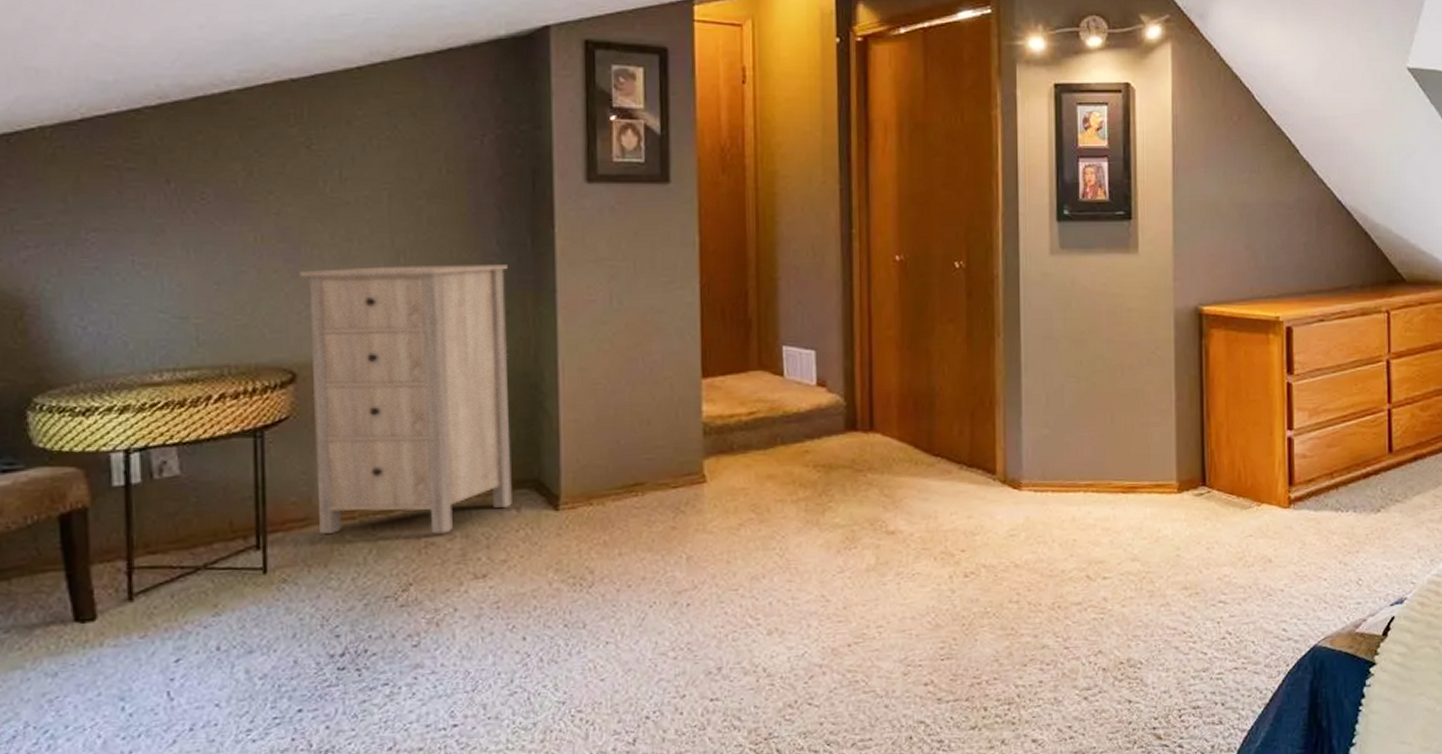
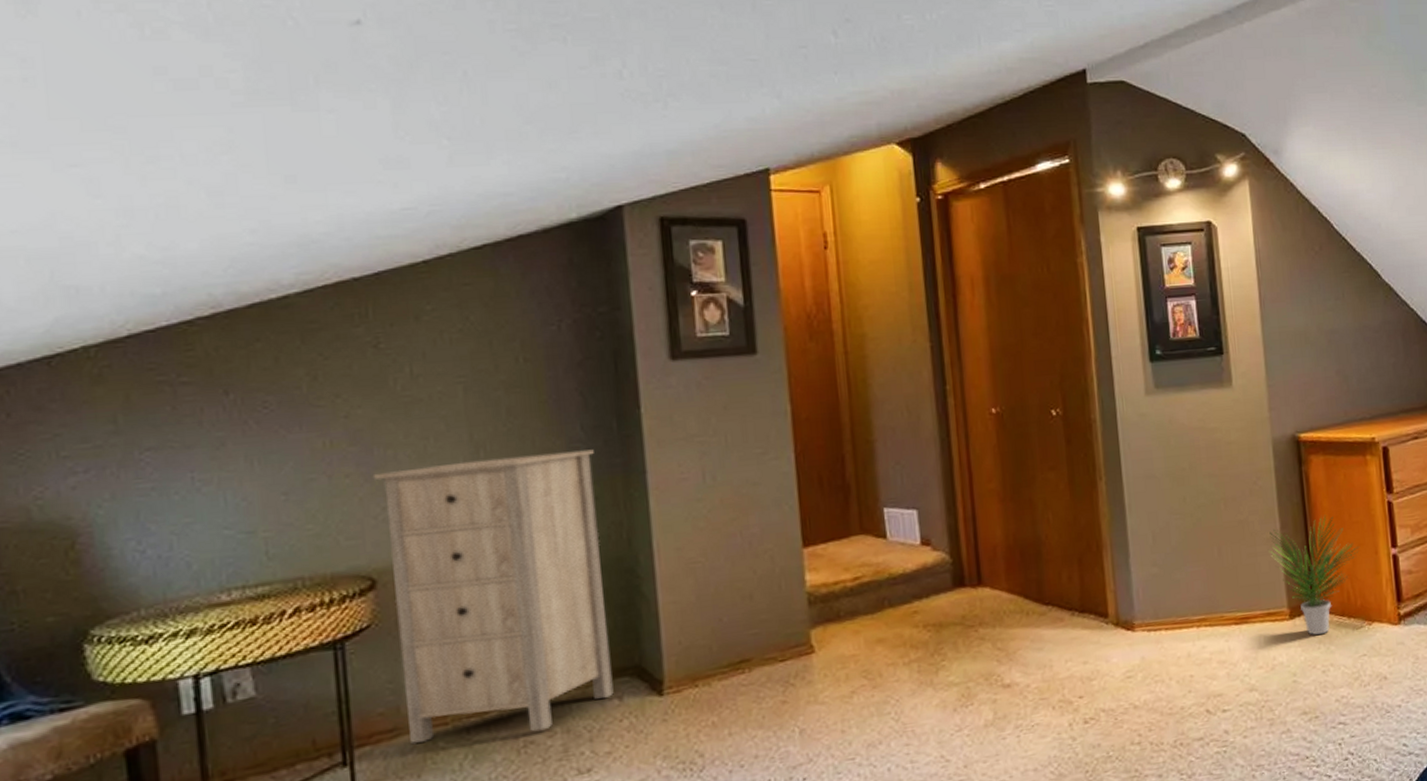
potted plant: none [1163,390,1255,512] -> present [1269,514,1360,635]

